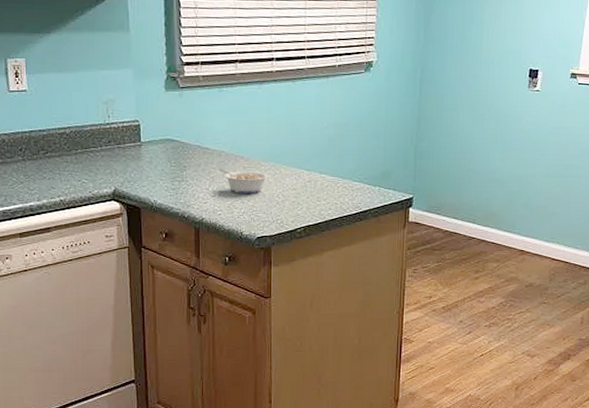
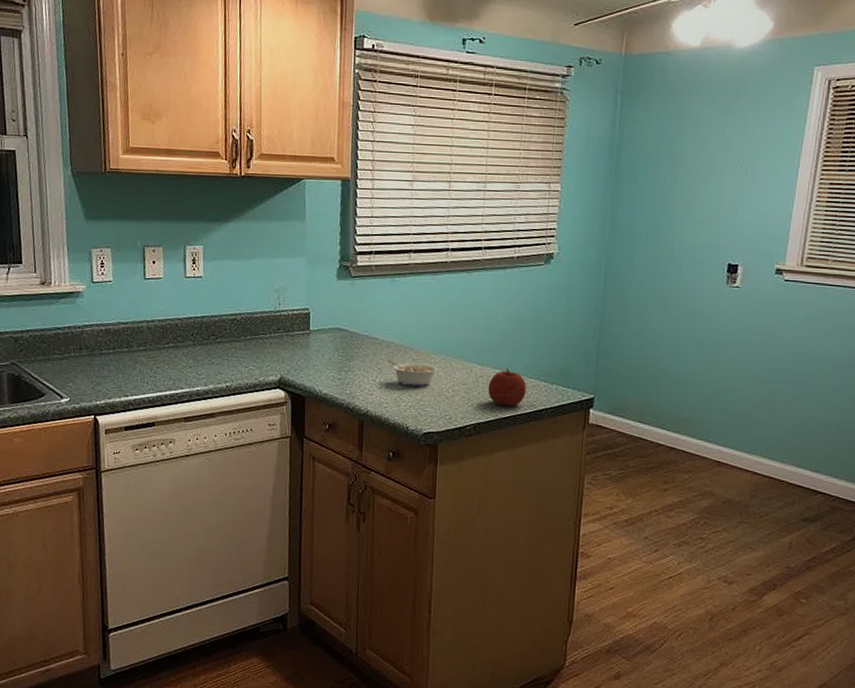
fruit: none [316,172,351,208] -> present [488,368,526,406]

